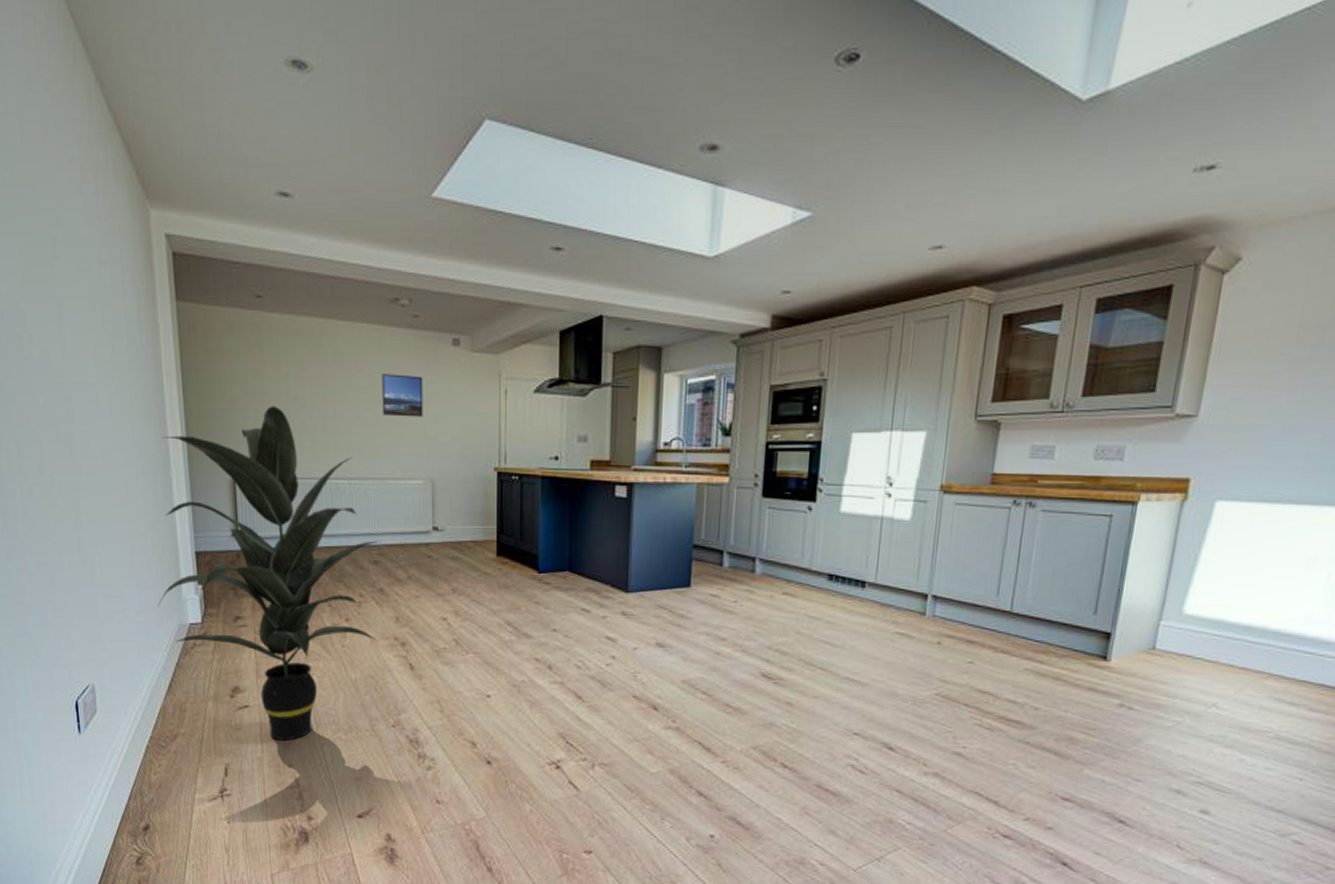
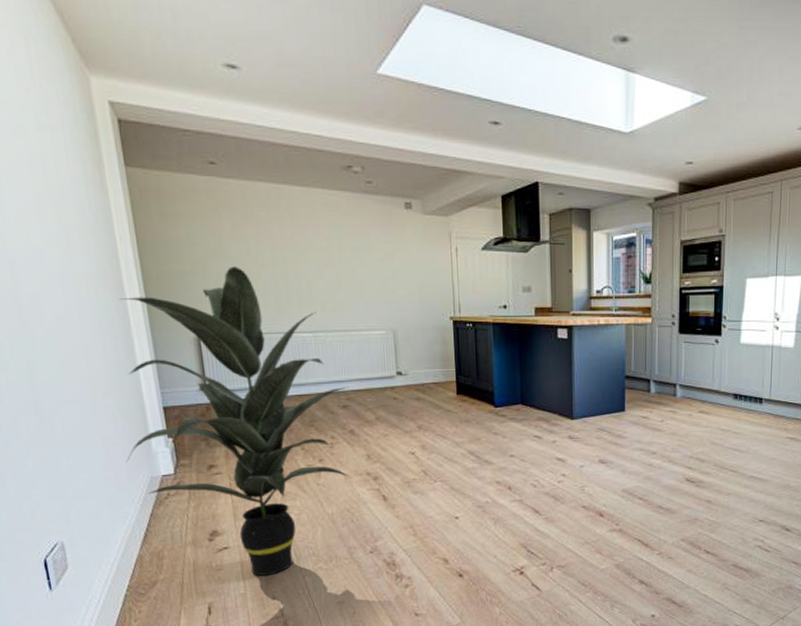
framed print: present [382,374,423,417] -> none [340,235,382,274]

